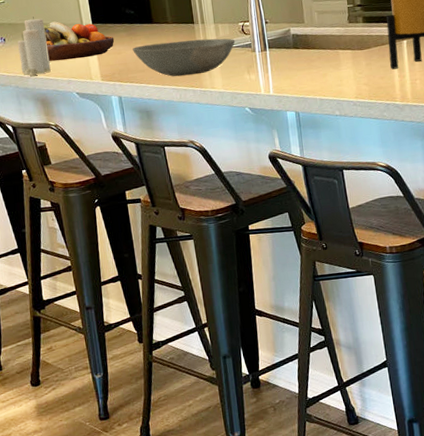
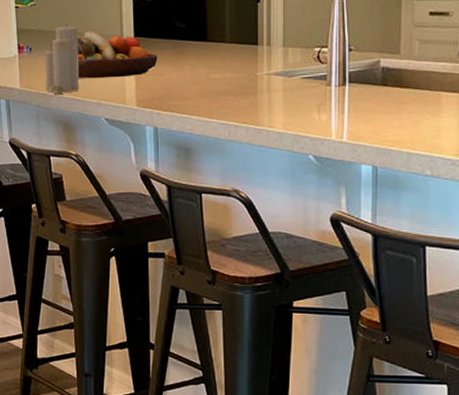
bowl: present [132,38,236,77] -> none [178,65,307,109]

